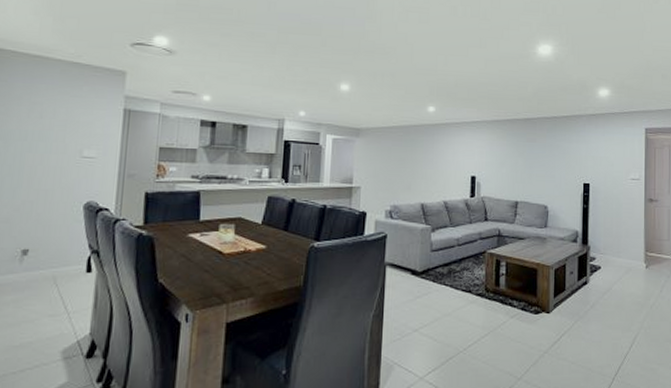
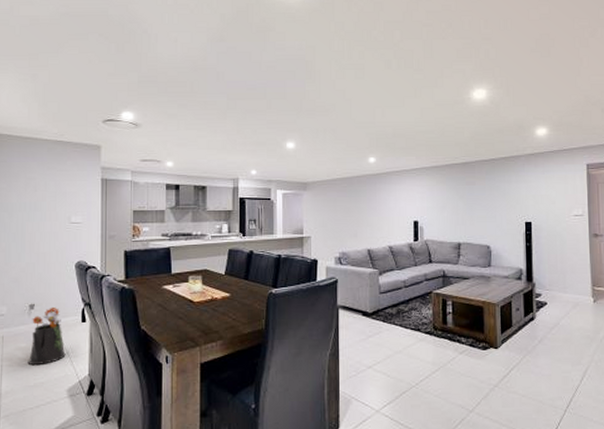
watering can: none [13,253,64,321] -> present [27,306,66,365]

